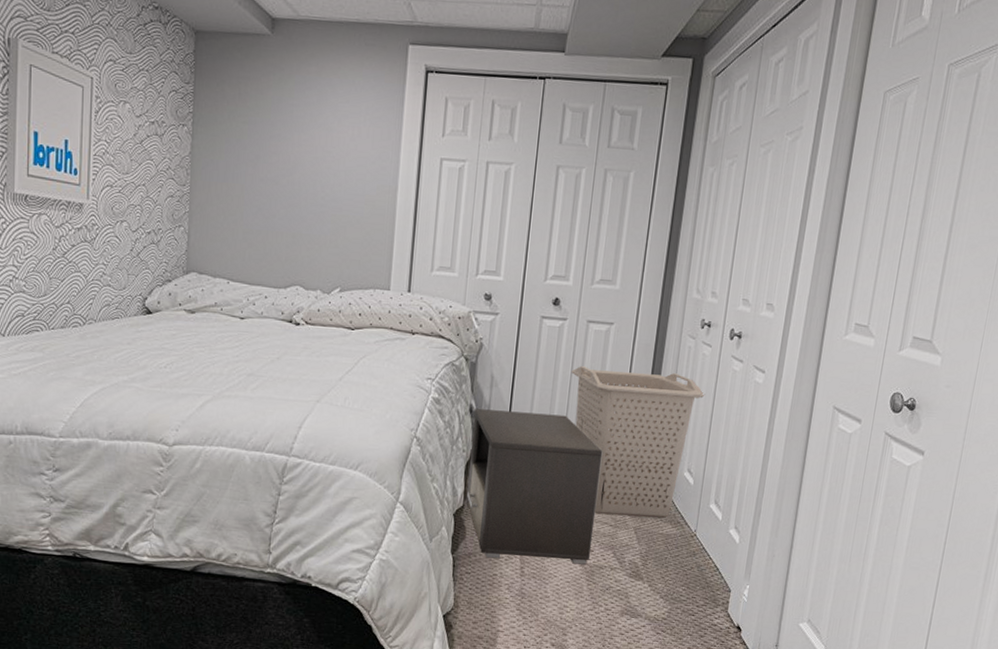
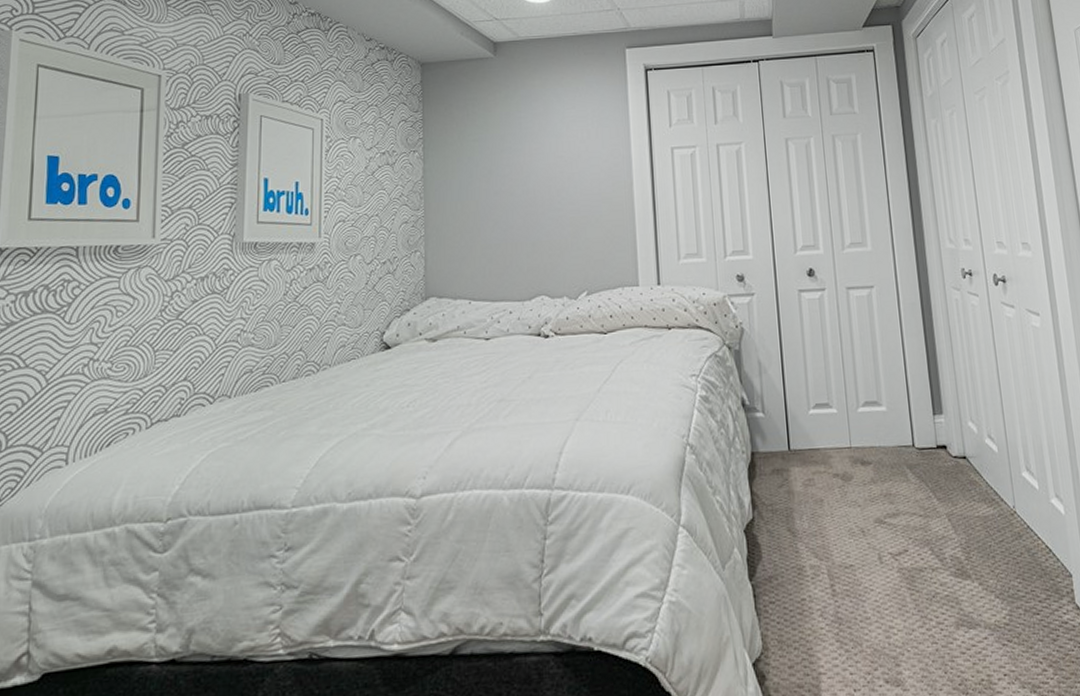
nightstand: present [466,409,603,565] -> none [746,394,907,580]
laundry basket: present [571,366,704,518] -> none [840,330,984,504]

